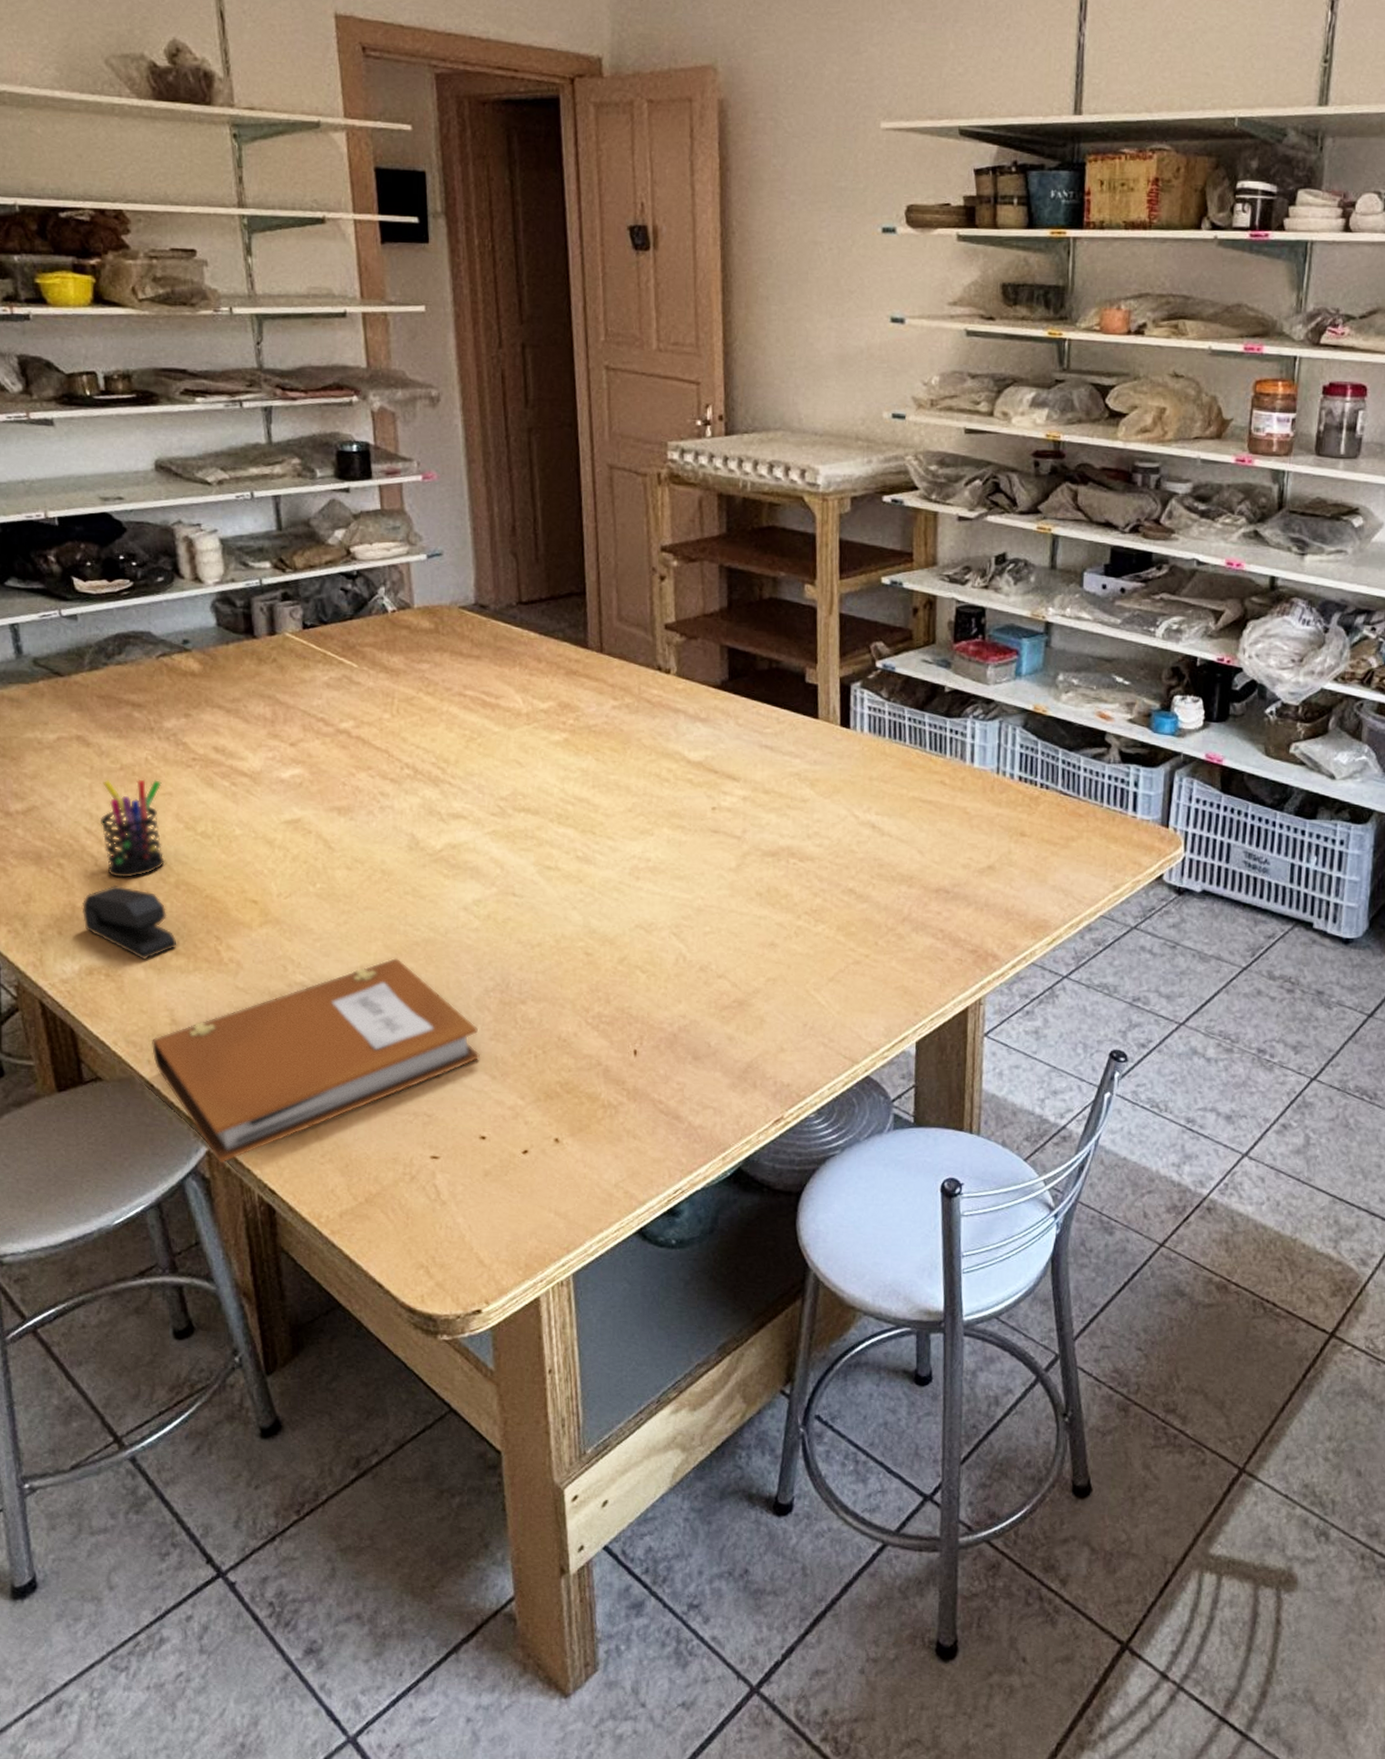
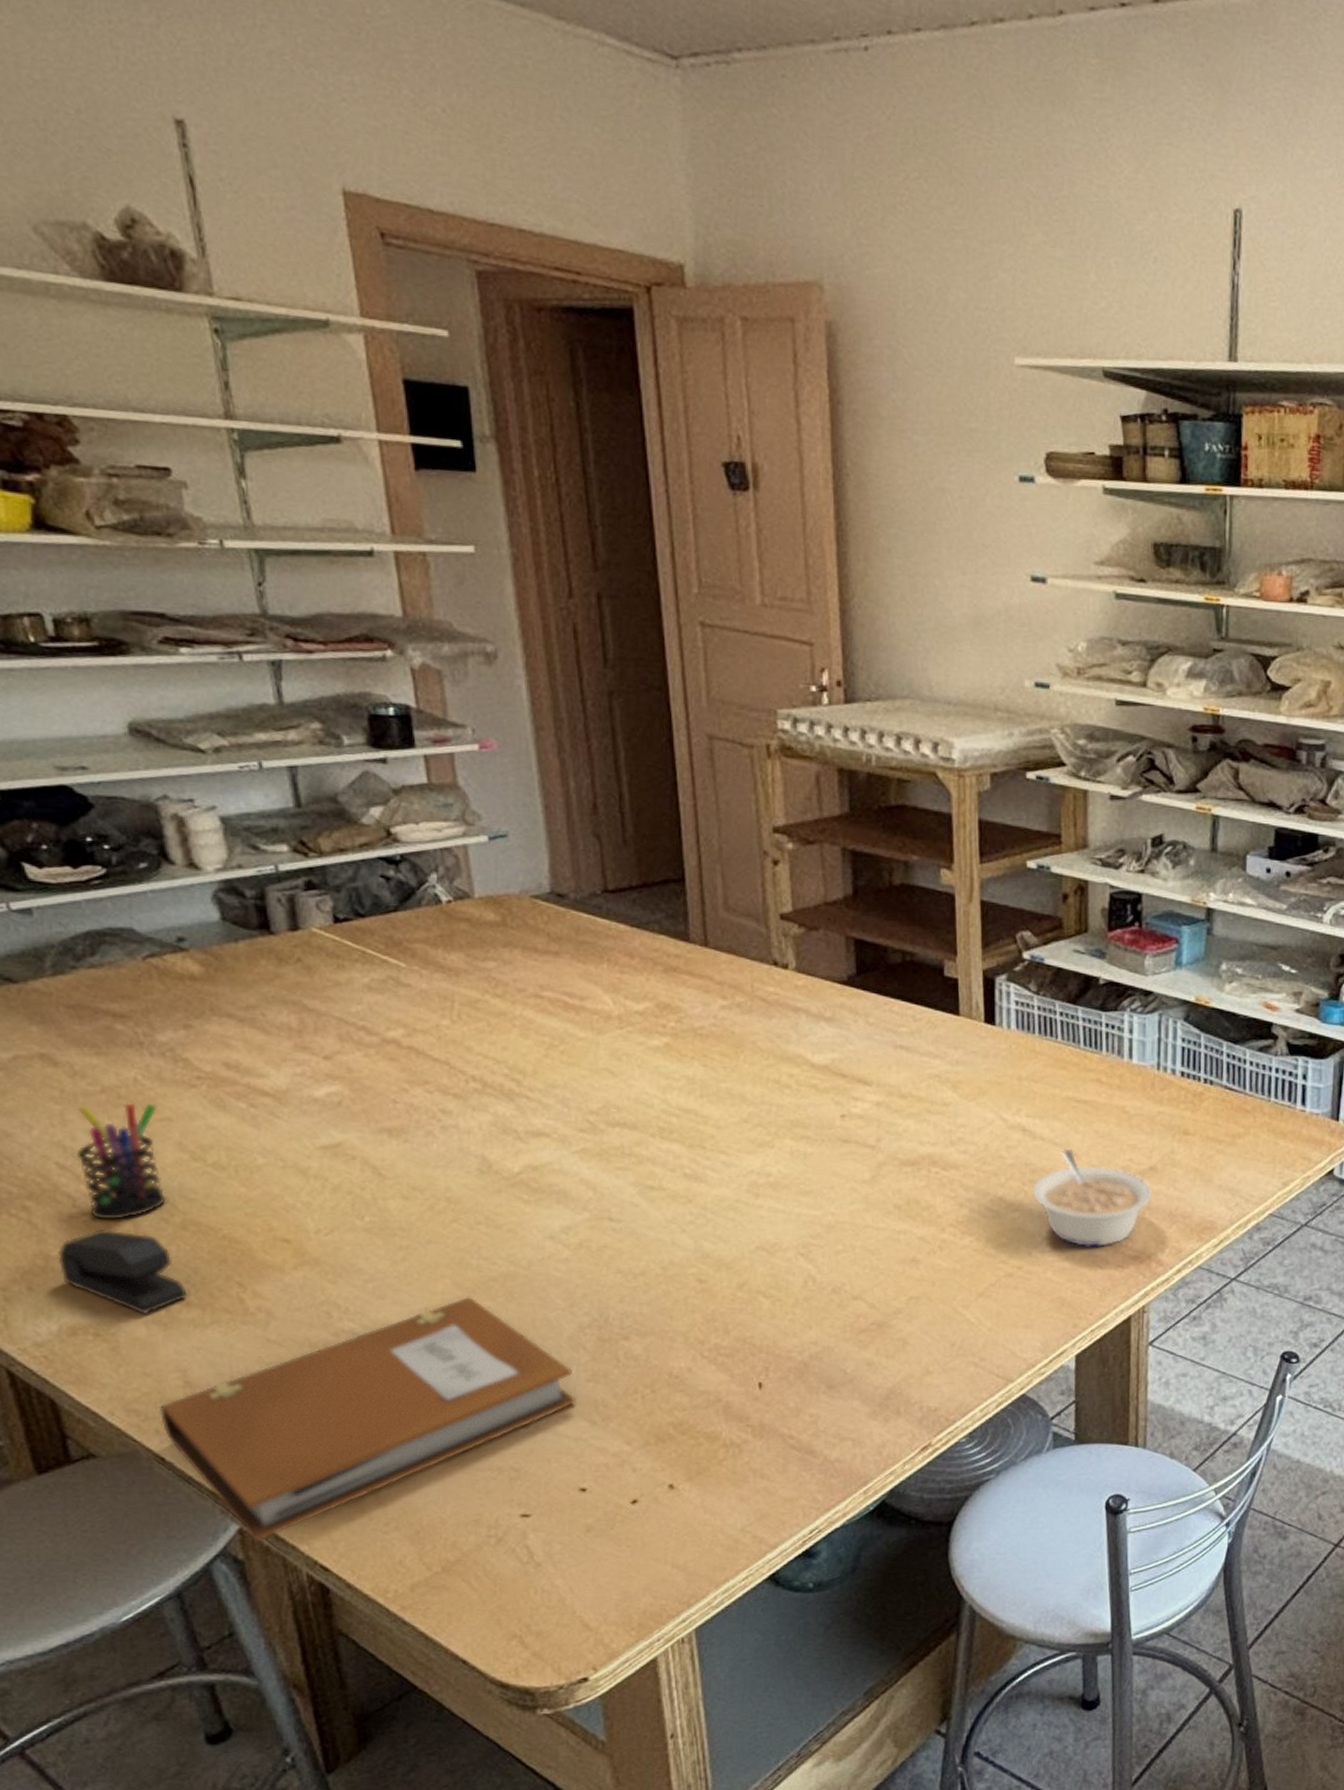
legume: none [879,845,989,940] -> present [1031,1148,1151,1246]

